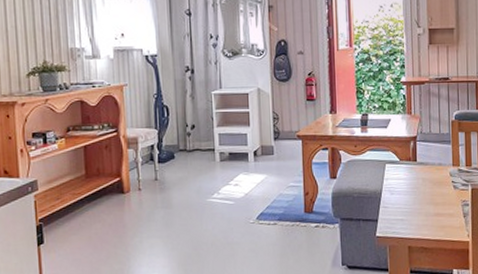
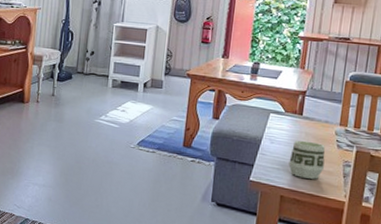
cup: none [411,186,444,225] -> present [288,140,325,179]

